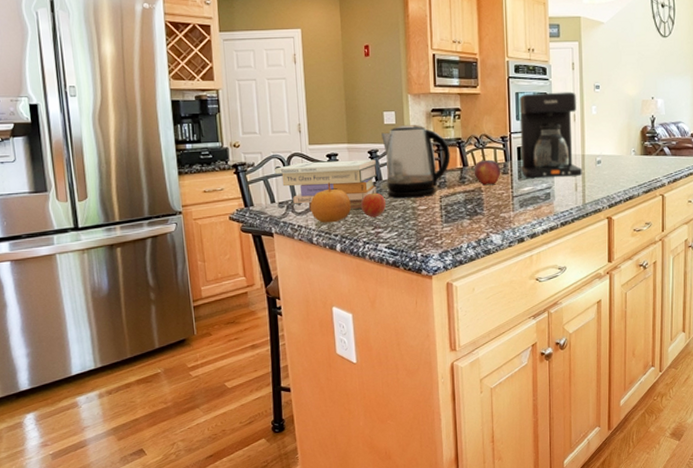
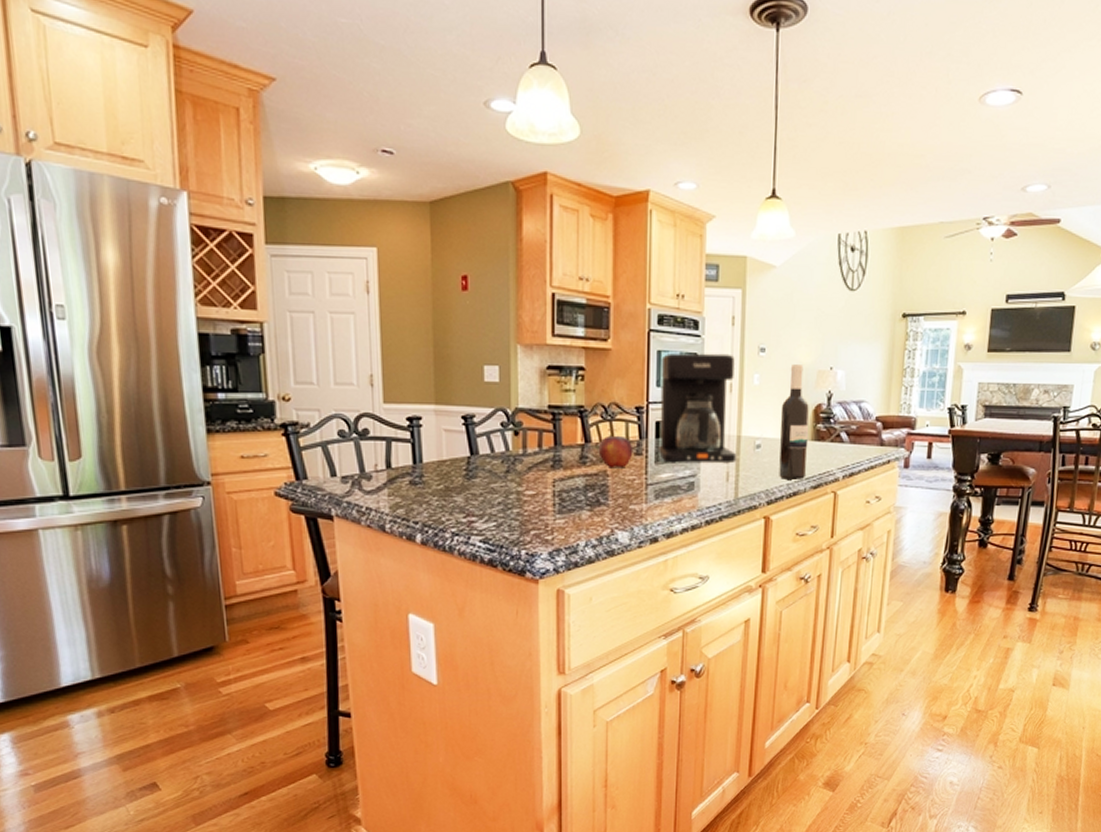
books: present [274,159,378,212] -> none [336,425,473,491]
fruit: present [310,182,352,223] -> none [383,454,438,506]
fruit: present [360,189,387,218] -> none [449,466,484,502]
kettle: present [381,124,450,199] -> none [480,383,569,480]
wine bottle: none [615,97,639,188] -> present [779,364,809,481]

